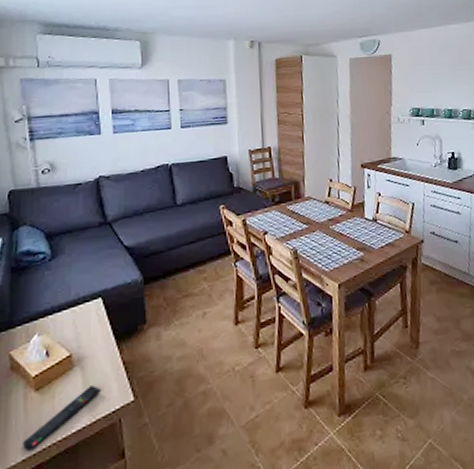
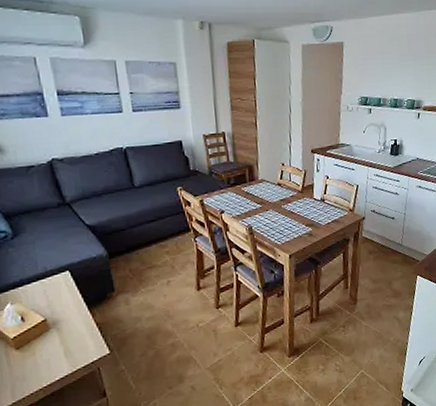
remote control: present [23,385,101,451] -> none [11,343,78,396]

